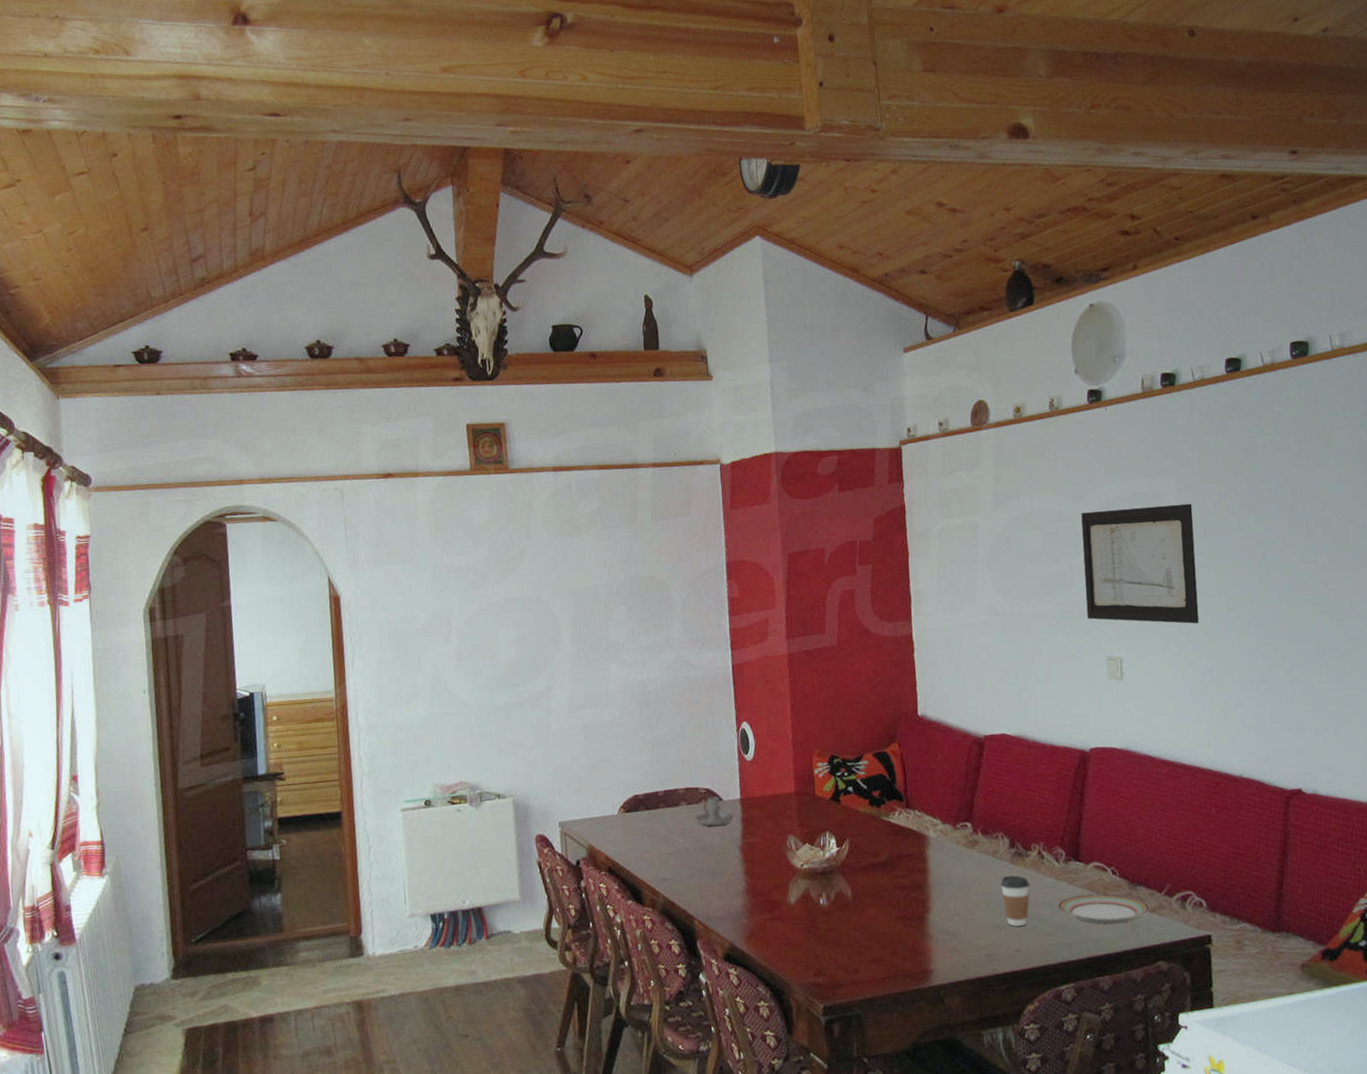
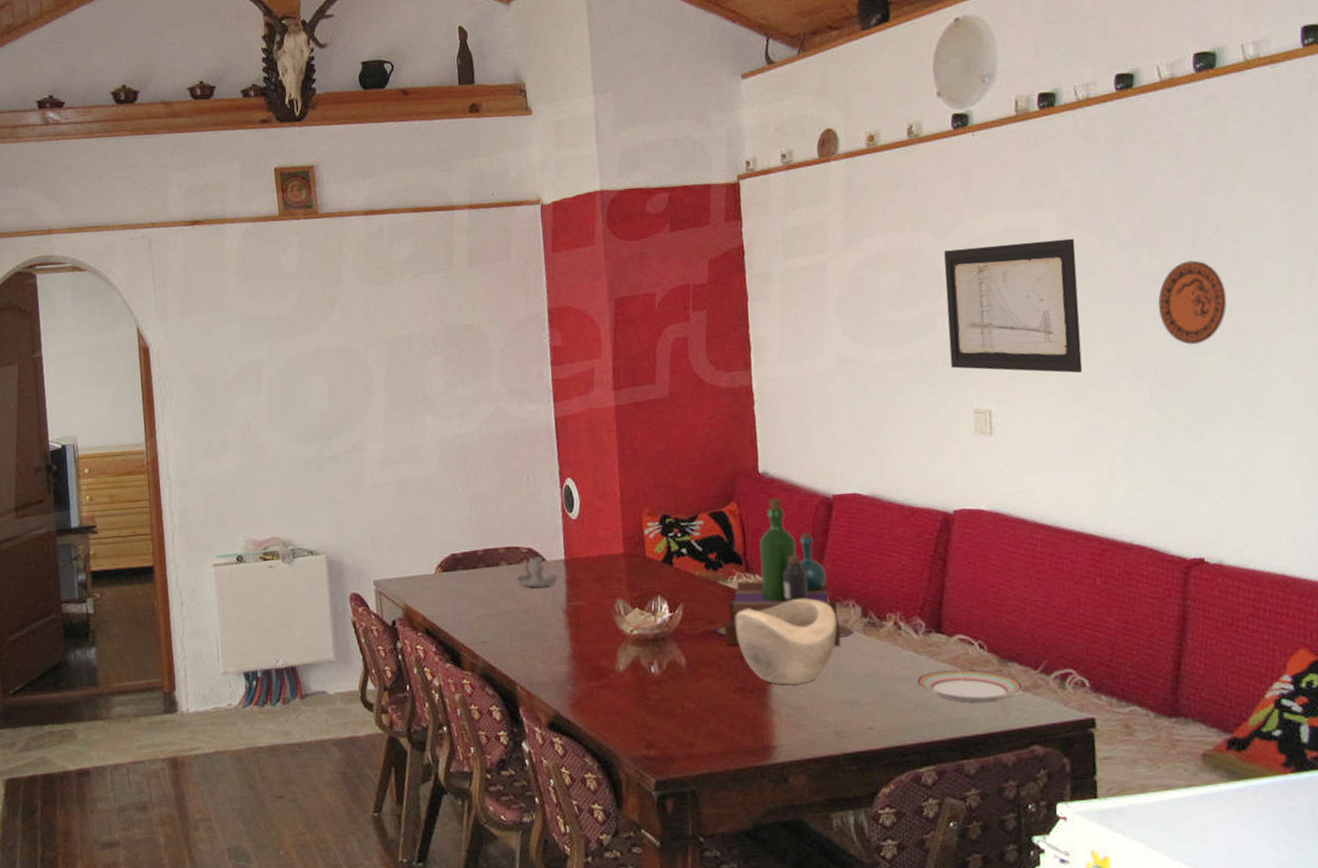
bottle: none [879,739,1003,877] -> present [716,498,855,647]
decorative bowl: none [896,831,988,913] -> present [735,598,837,685]
coffee cup: present [1000,875,1030,927] -> none [851,647,885,703]
decorative plate: none [1262,524,1319,599] -> present [1158,260,1227,345]

